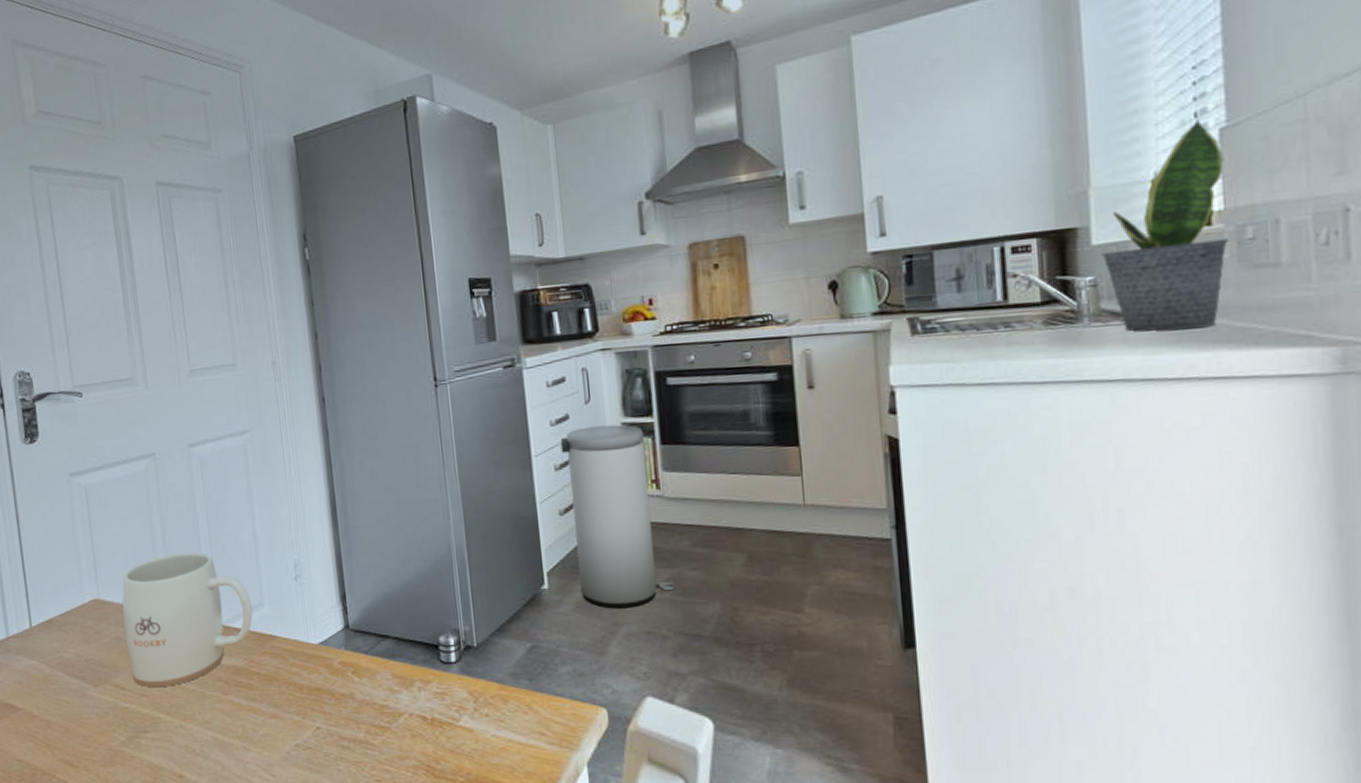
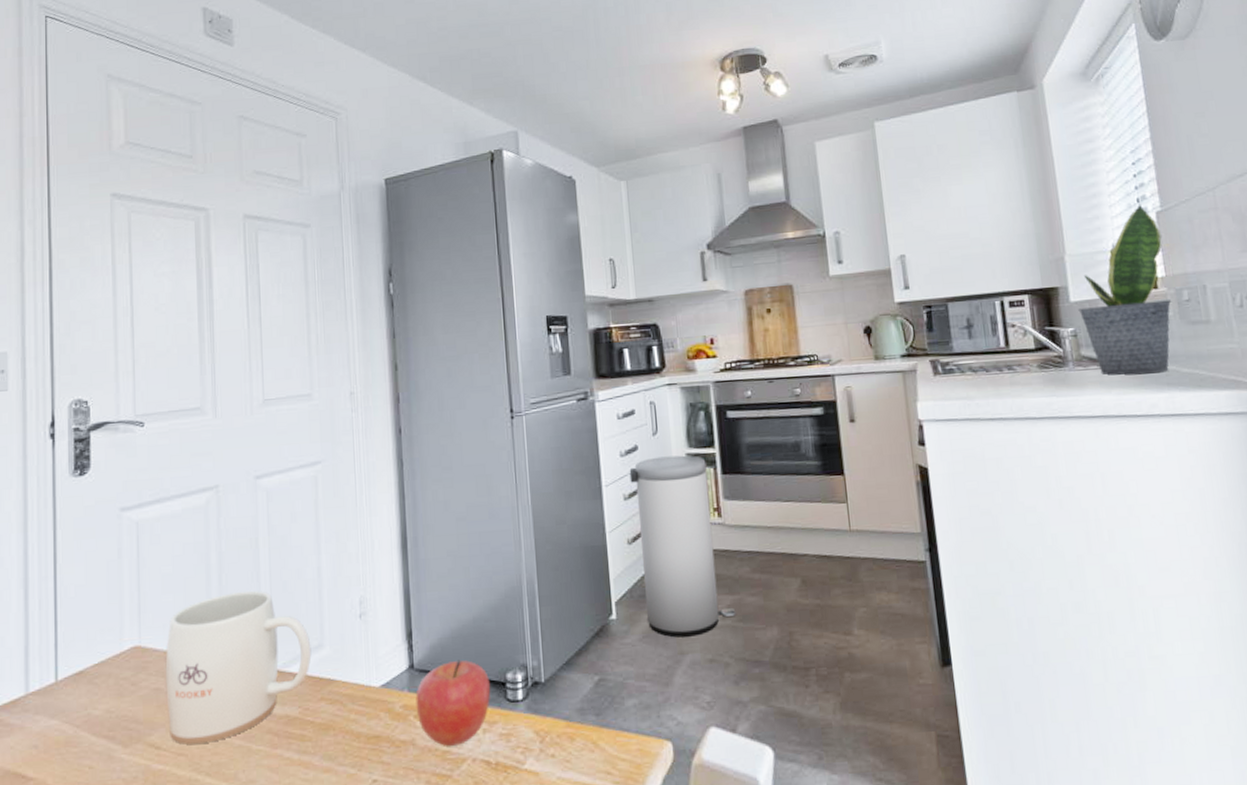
fruit: none [352,622,424,702] -> present [415,659,491,747]

